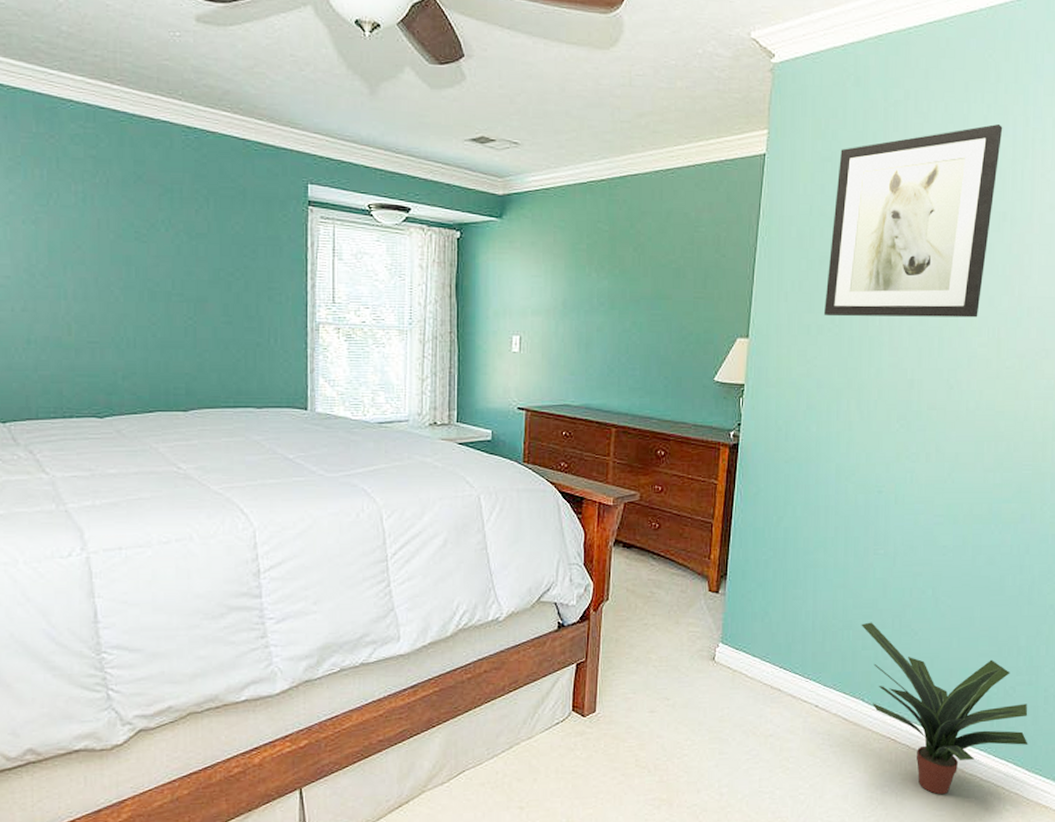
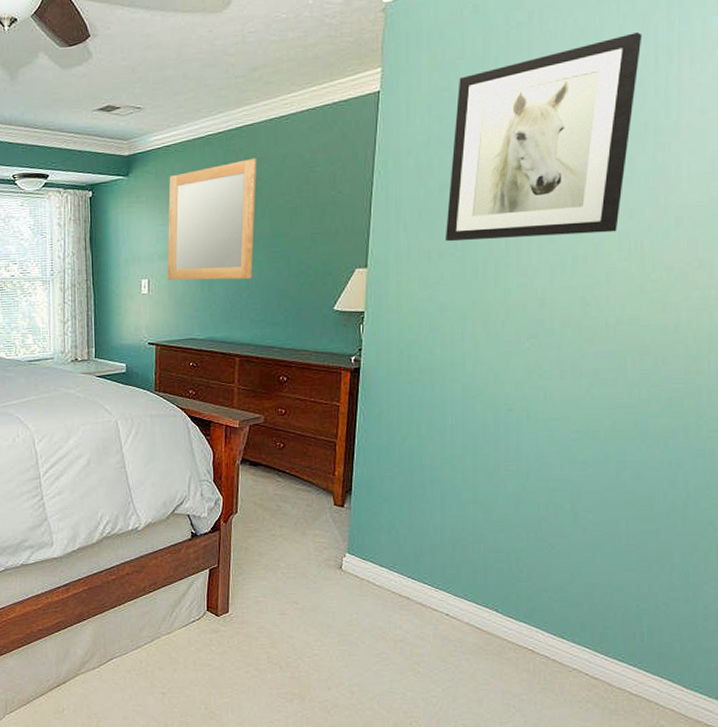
home mirror: none [542,211,641,342] -> present [167,158,257,280]
potted plant: present [861,622,1028,795] -> none [493,536,685,706]

